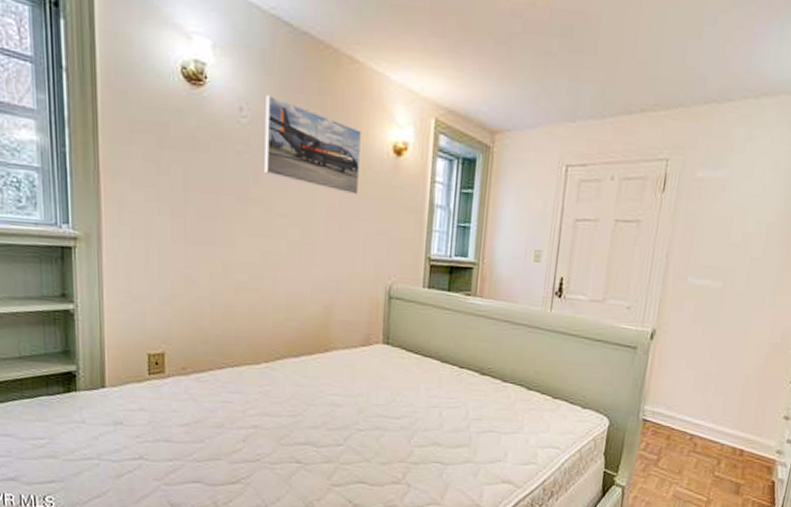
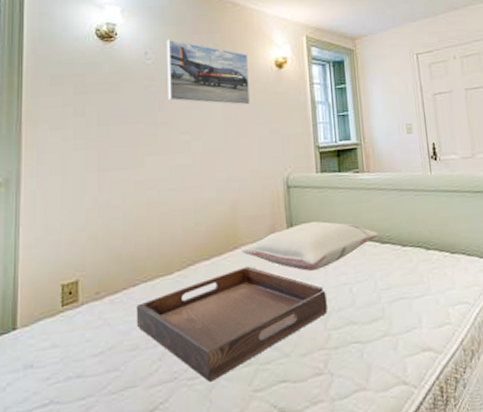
serving tray: none [221,371,415,469] -> present [136,266,328,382]
pillow: none [333,338,479,389] -> present [242,221,378,272]

